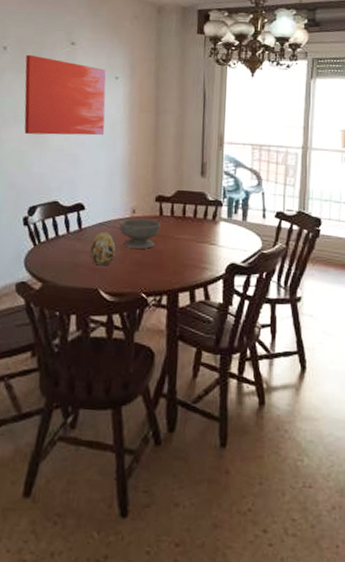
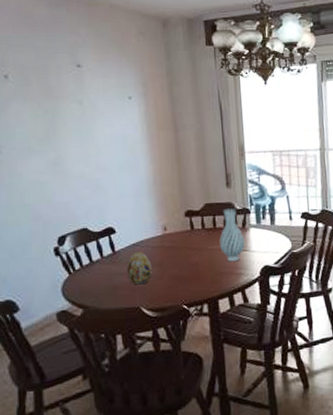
wall art: present [24,54,106,136] -> none [31,81,125,165]
bowl: present [119,218,161,249] -> none [152,234,193,264]
vase: none [187,198,213,255] -> present [219,208,245,262]

